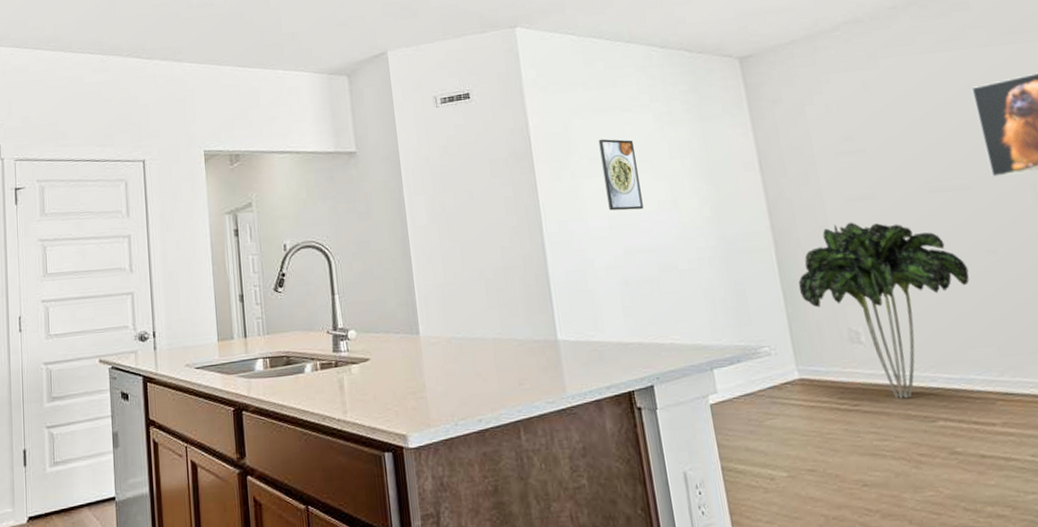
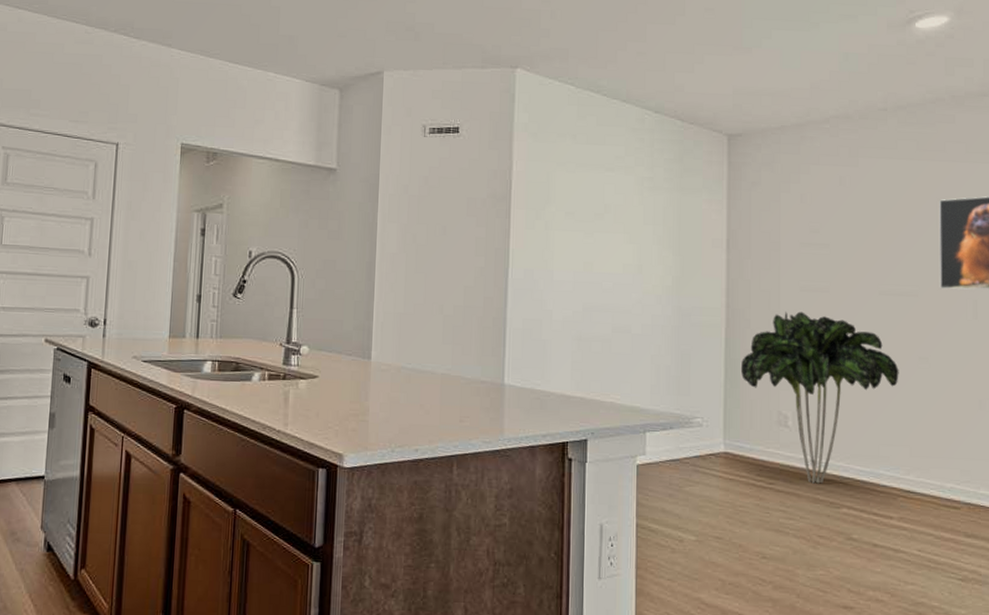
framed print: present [598,139,644,211] -> none [576,194,610,269]

